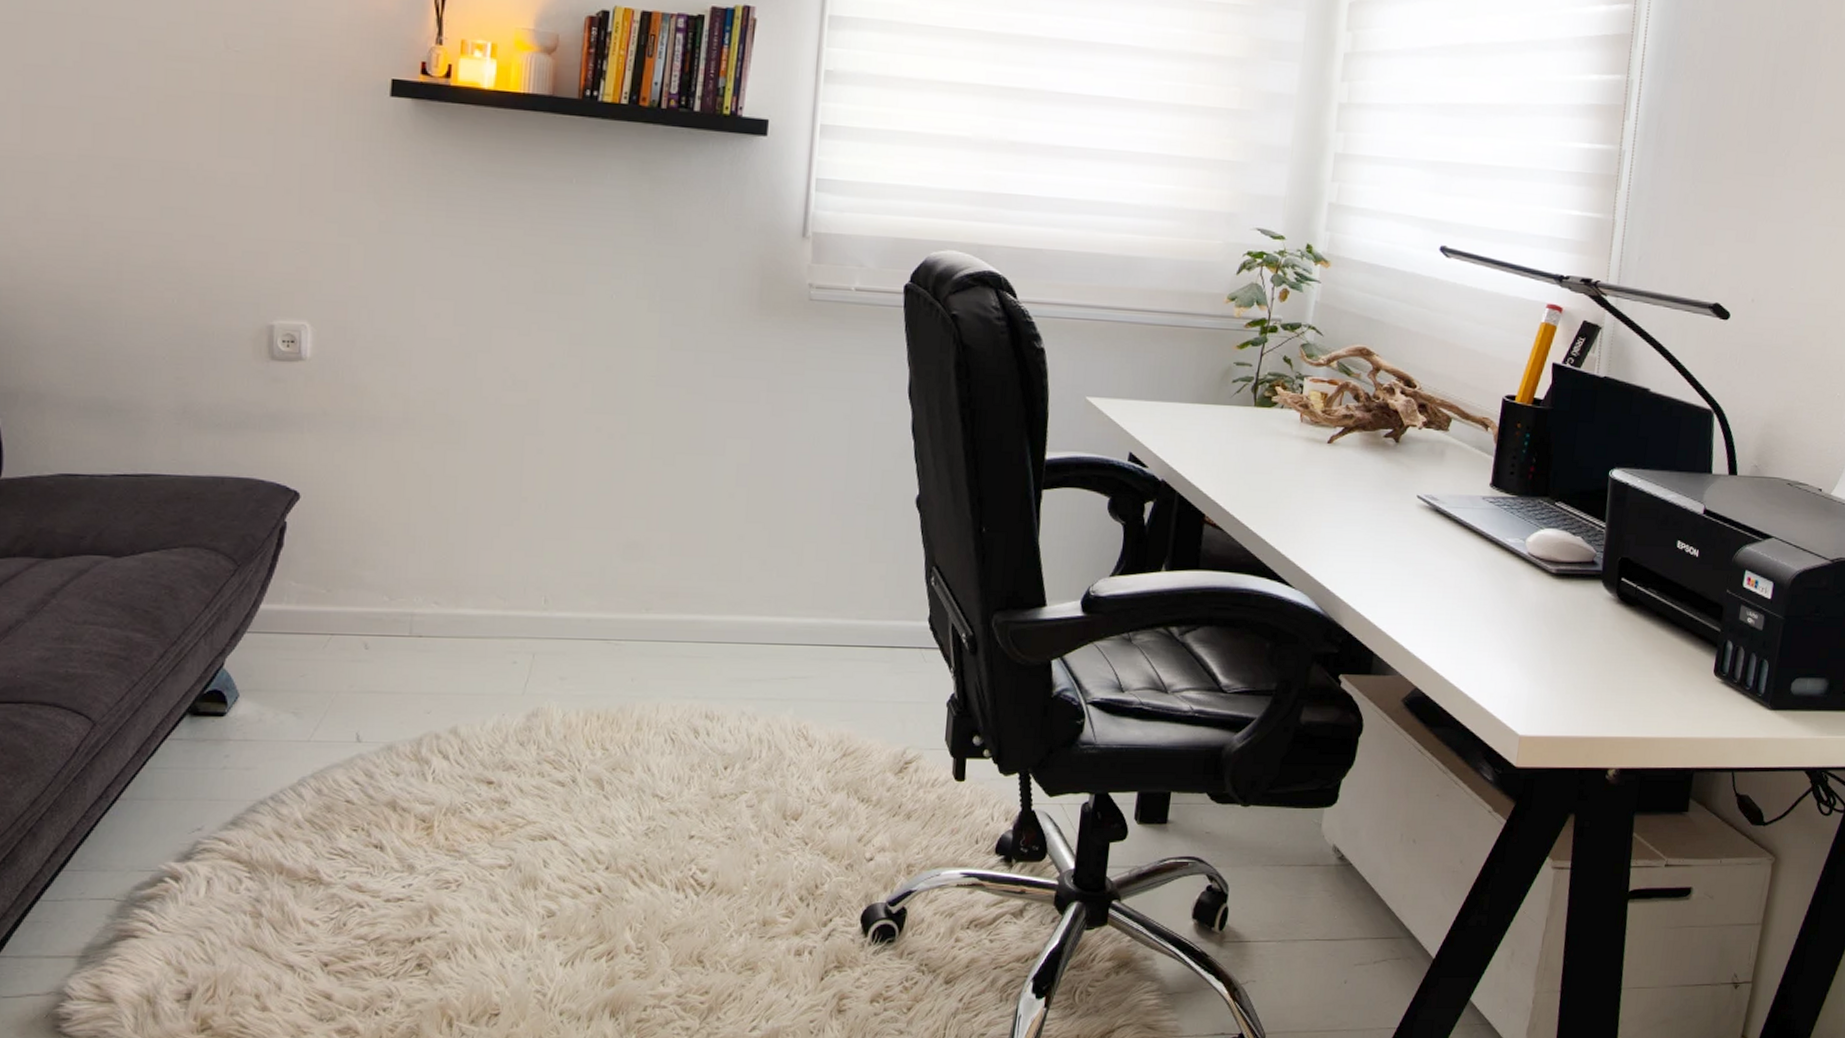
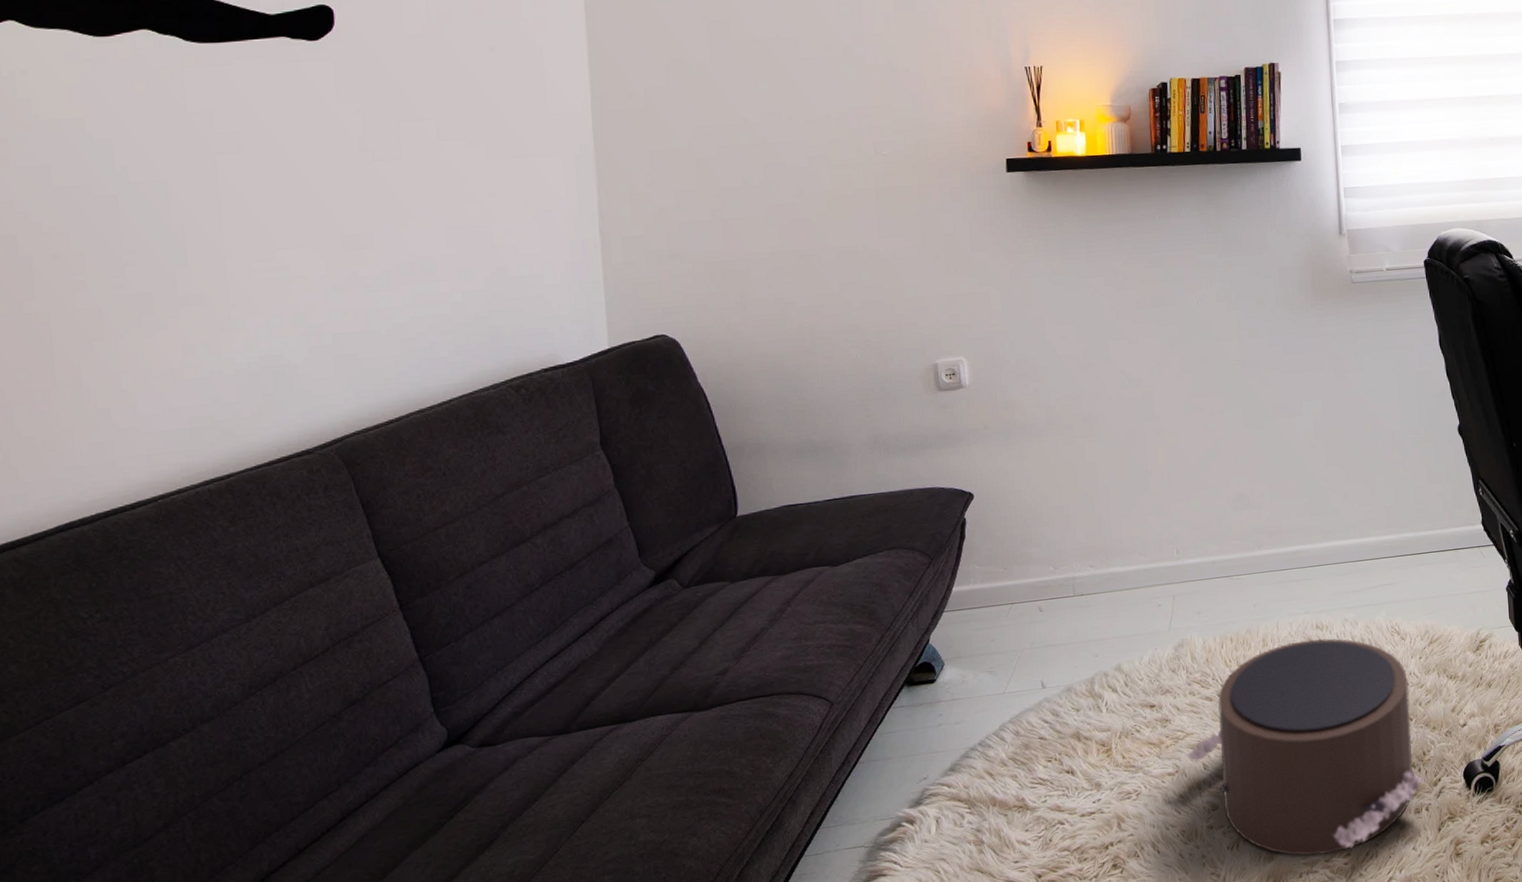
pouf: none [523,730,816,989] -> present [1186,638,1427,856]

